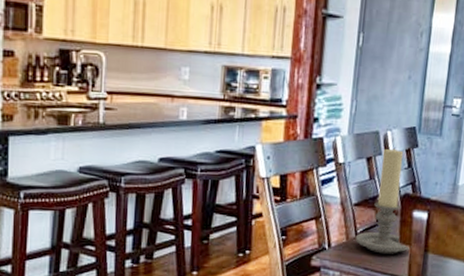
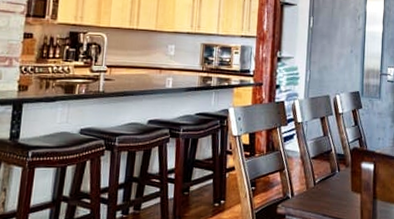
candle holder: present [355,148,412,254] -> none [314,109,363,202]

